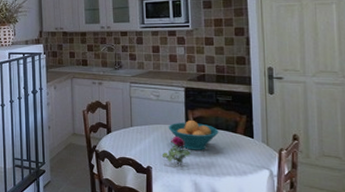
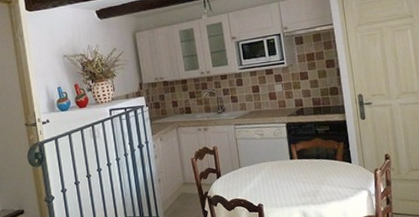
flower: present [161,137,191,165] -> none [271,171,298,199]
fruit bowl: present [168,119,219,150] -> none [274,153,321,183]

